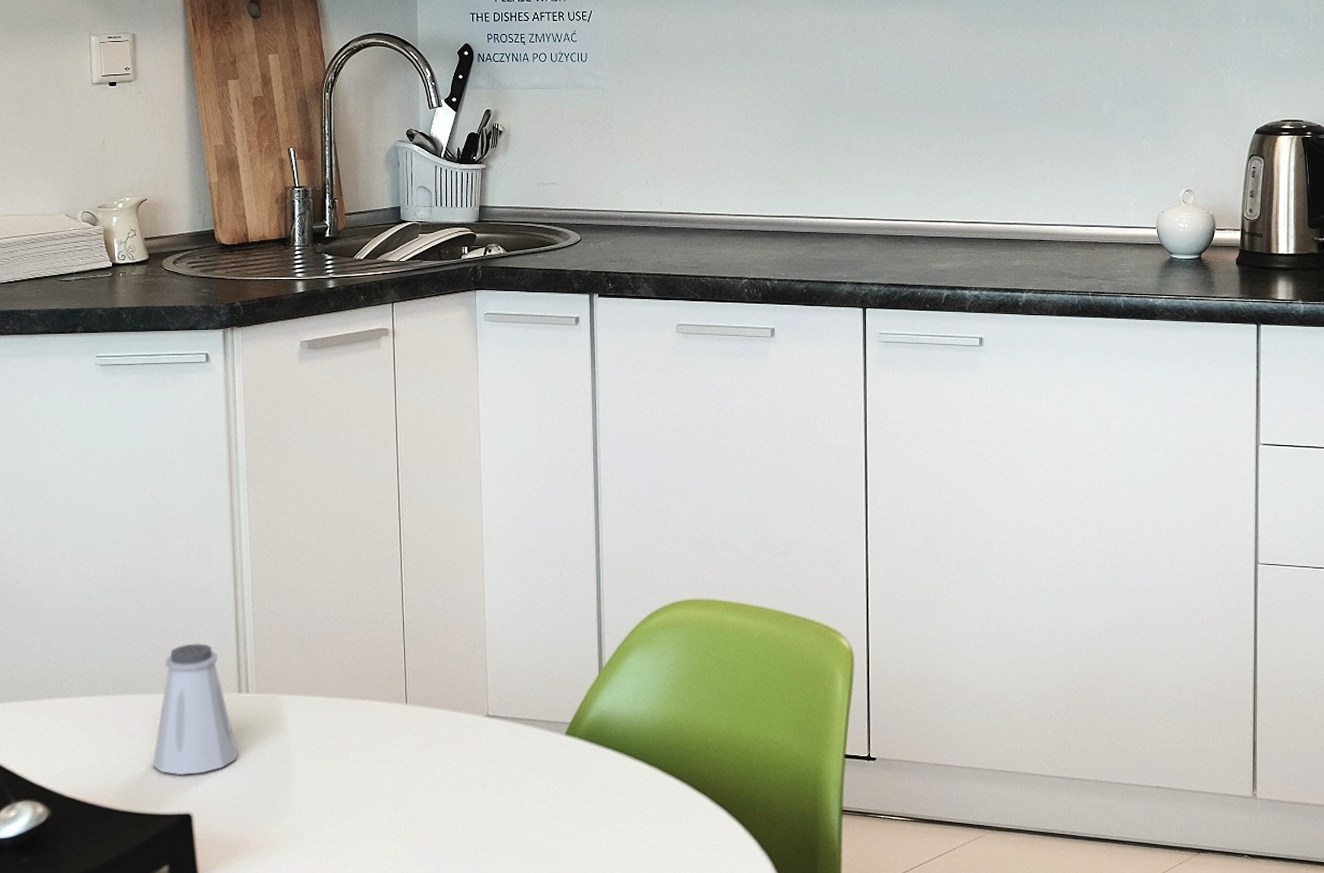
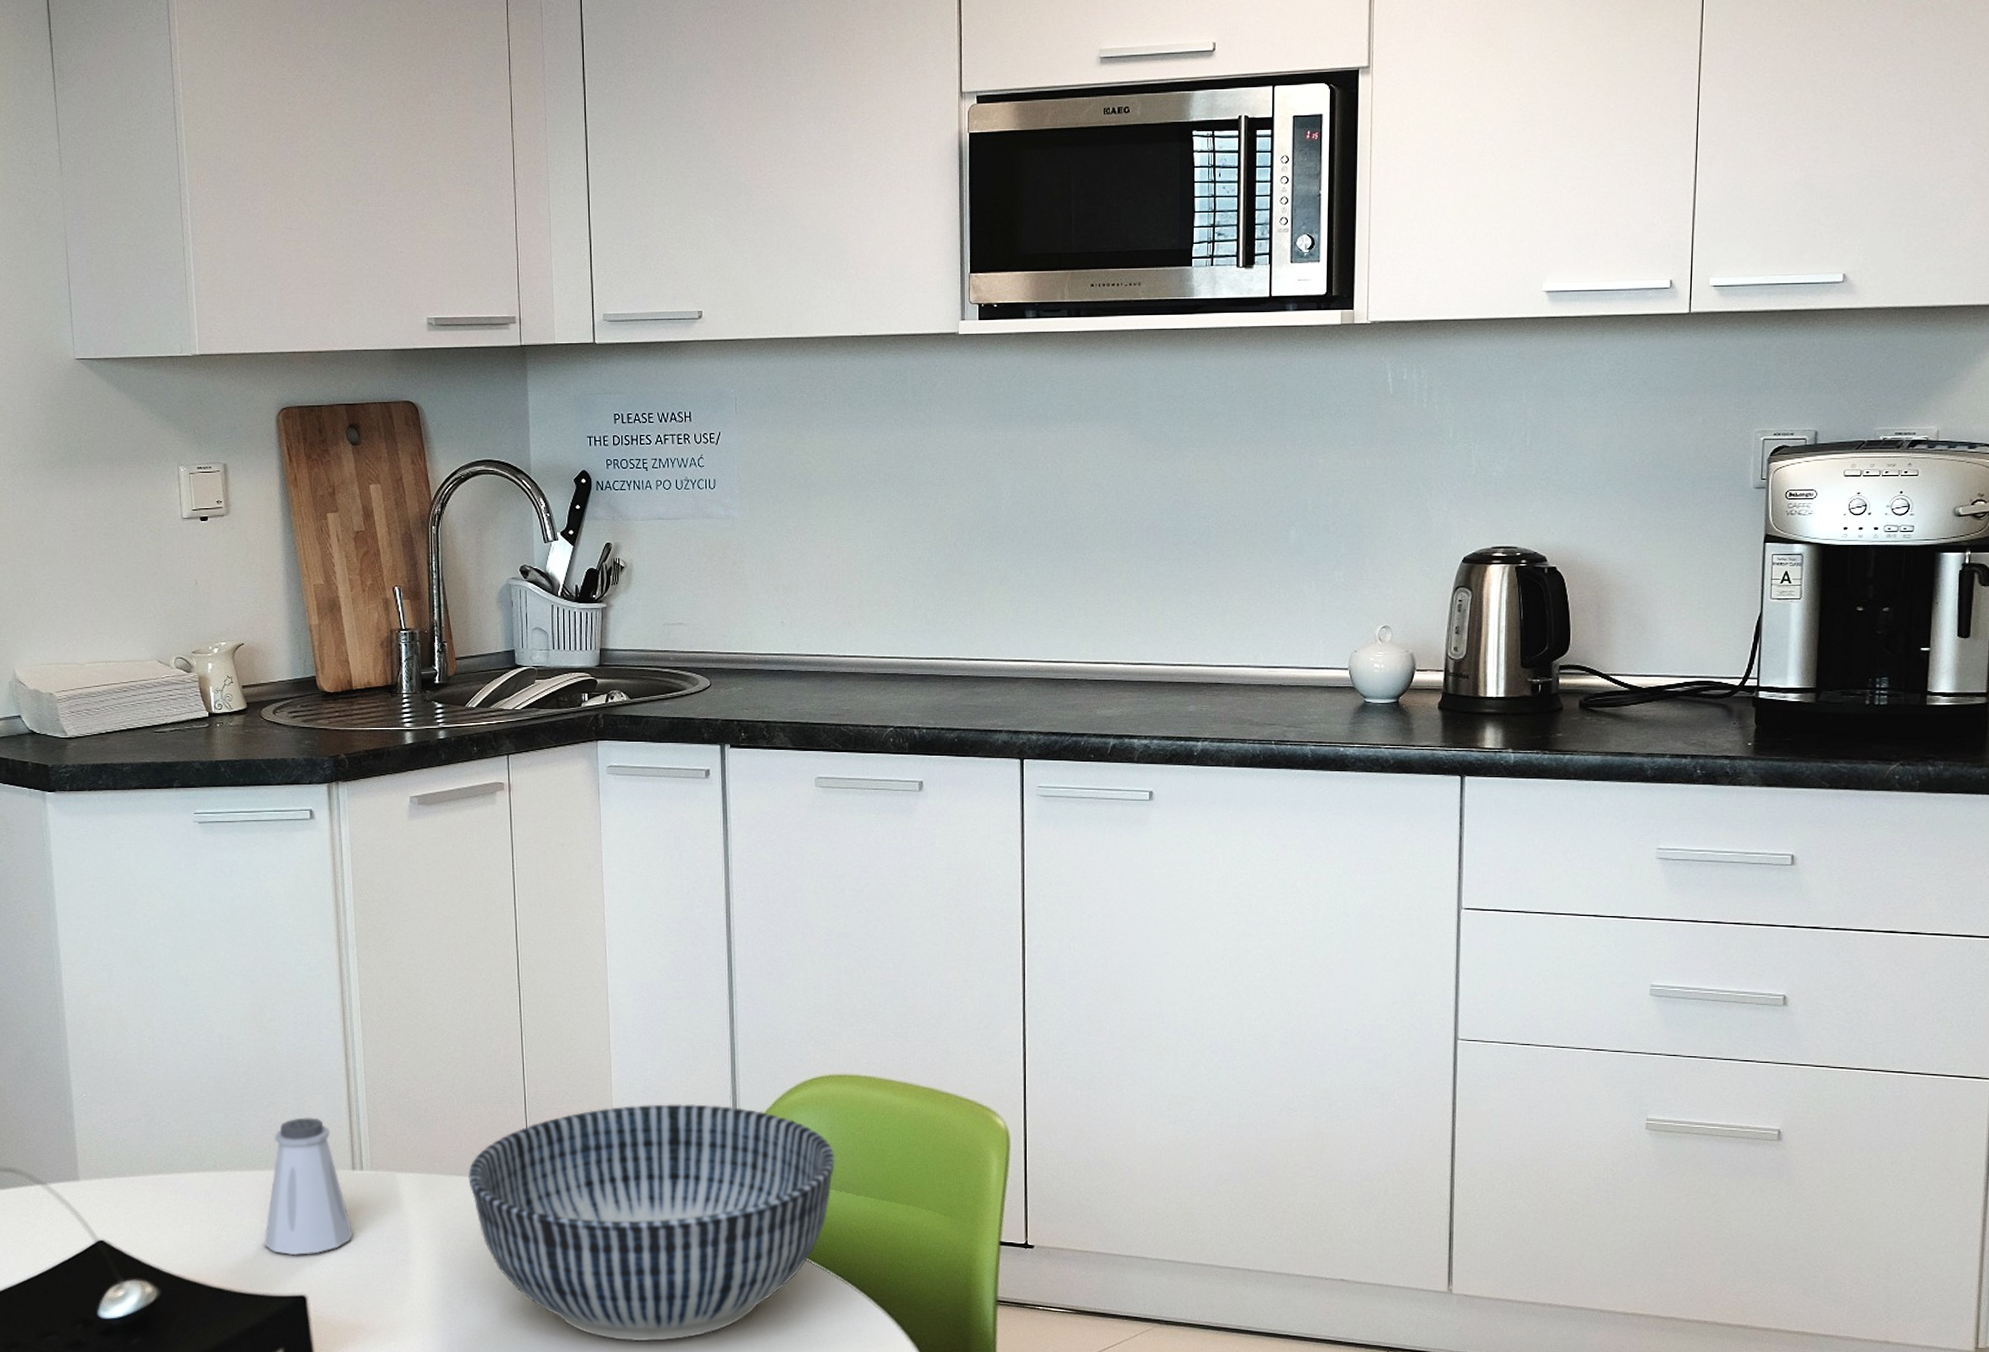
bowl: none [349,628,693,854] -> present [468,1104,835,1342]

